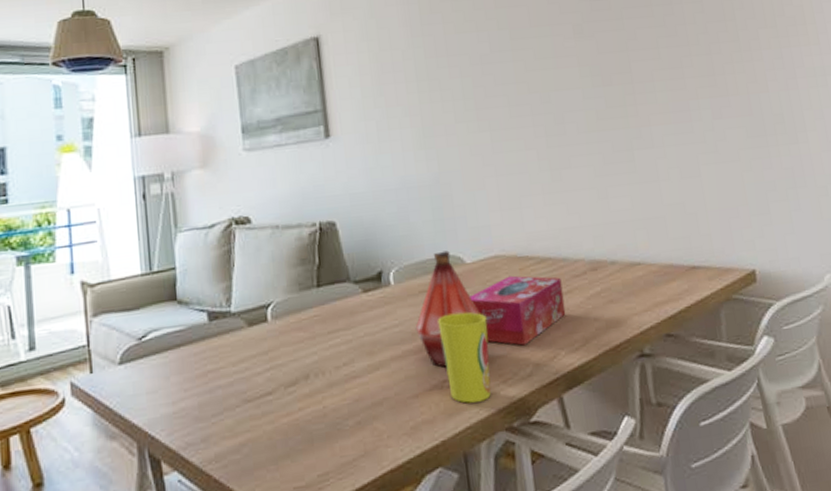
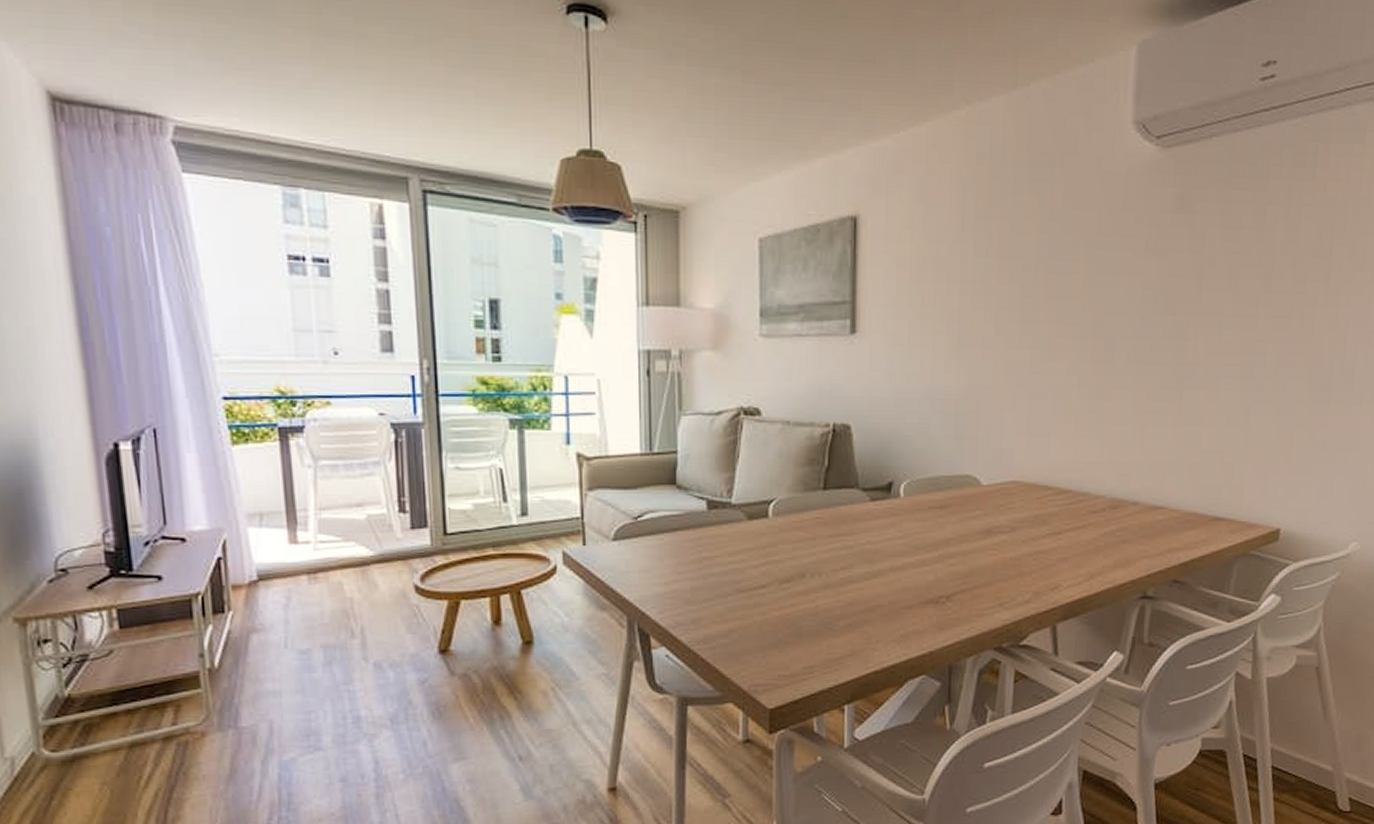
bottle: present [415,250,481,367] -> none [919,469,988,584]
cup: present [438,312,491,404] -> none [943,533,994,620]
tissue box: present [470,275,566,346] -> none [980,503,1078,573]

